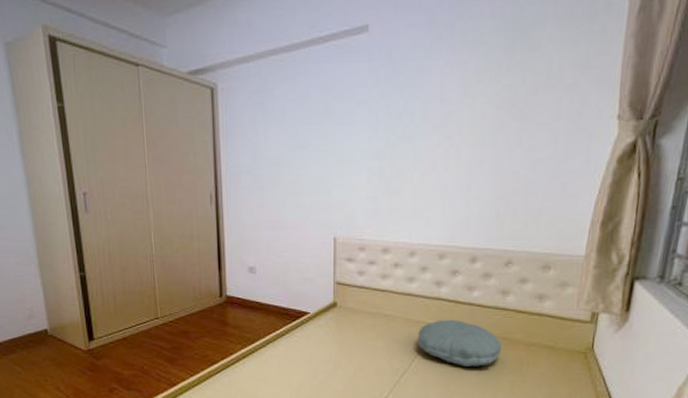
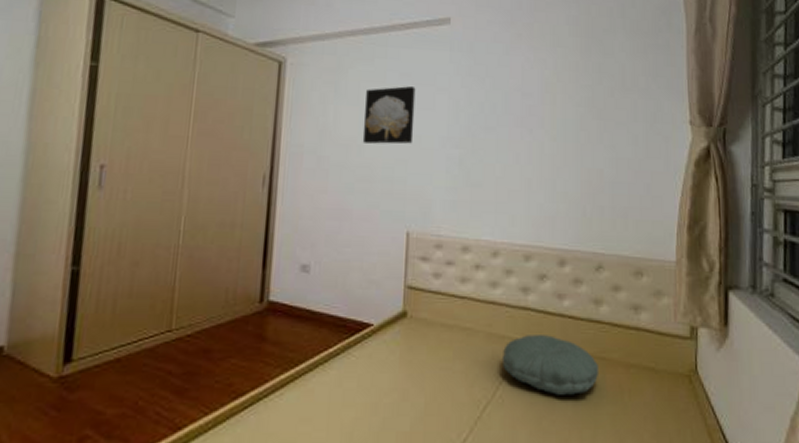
wall art: none [290,102,337,160] -> present [362,86,416,145]

